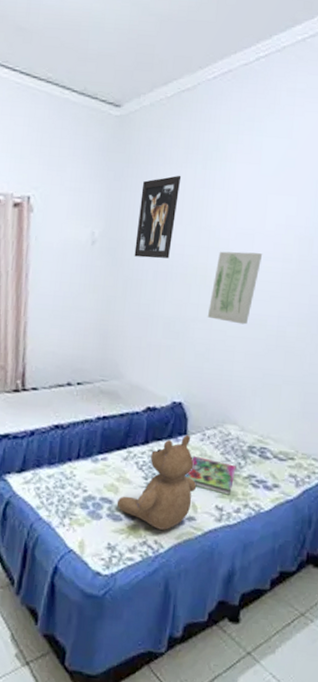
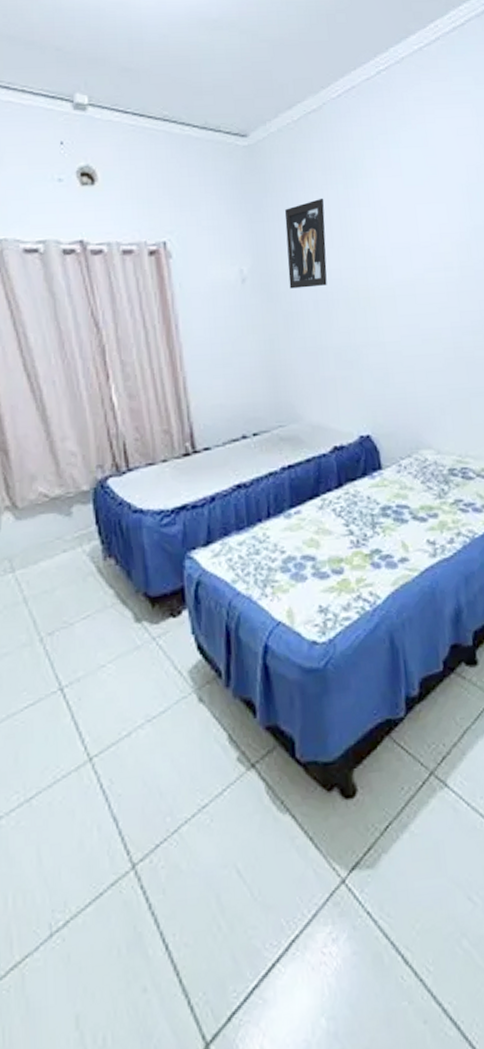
teddy bear: present [116,435,197,530] -> none [320,469,403,579]
book: present [184,455,236,495] -> none [387,490,441,527]
wall art: present [207,251,263,325] -> none [378,266,423,342]

